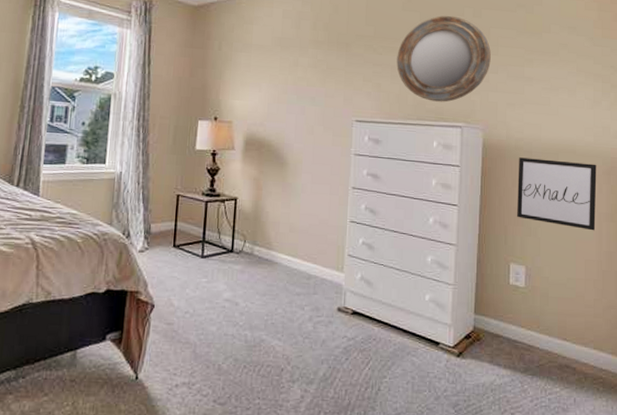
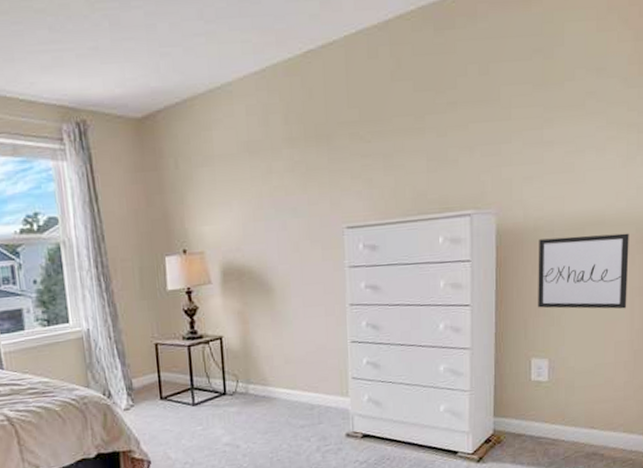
home mirror: present [396,15,491,102] -> none [389,78,502,190]

